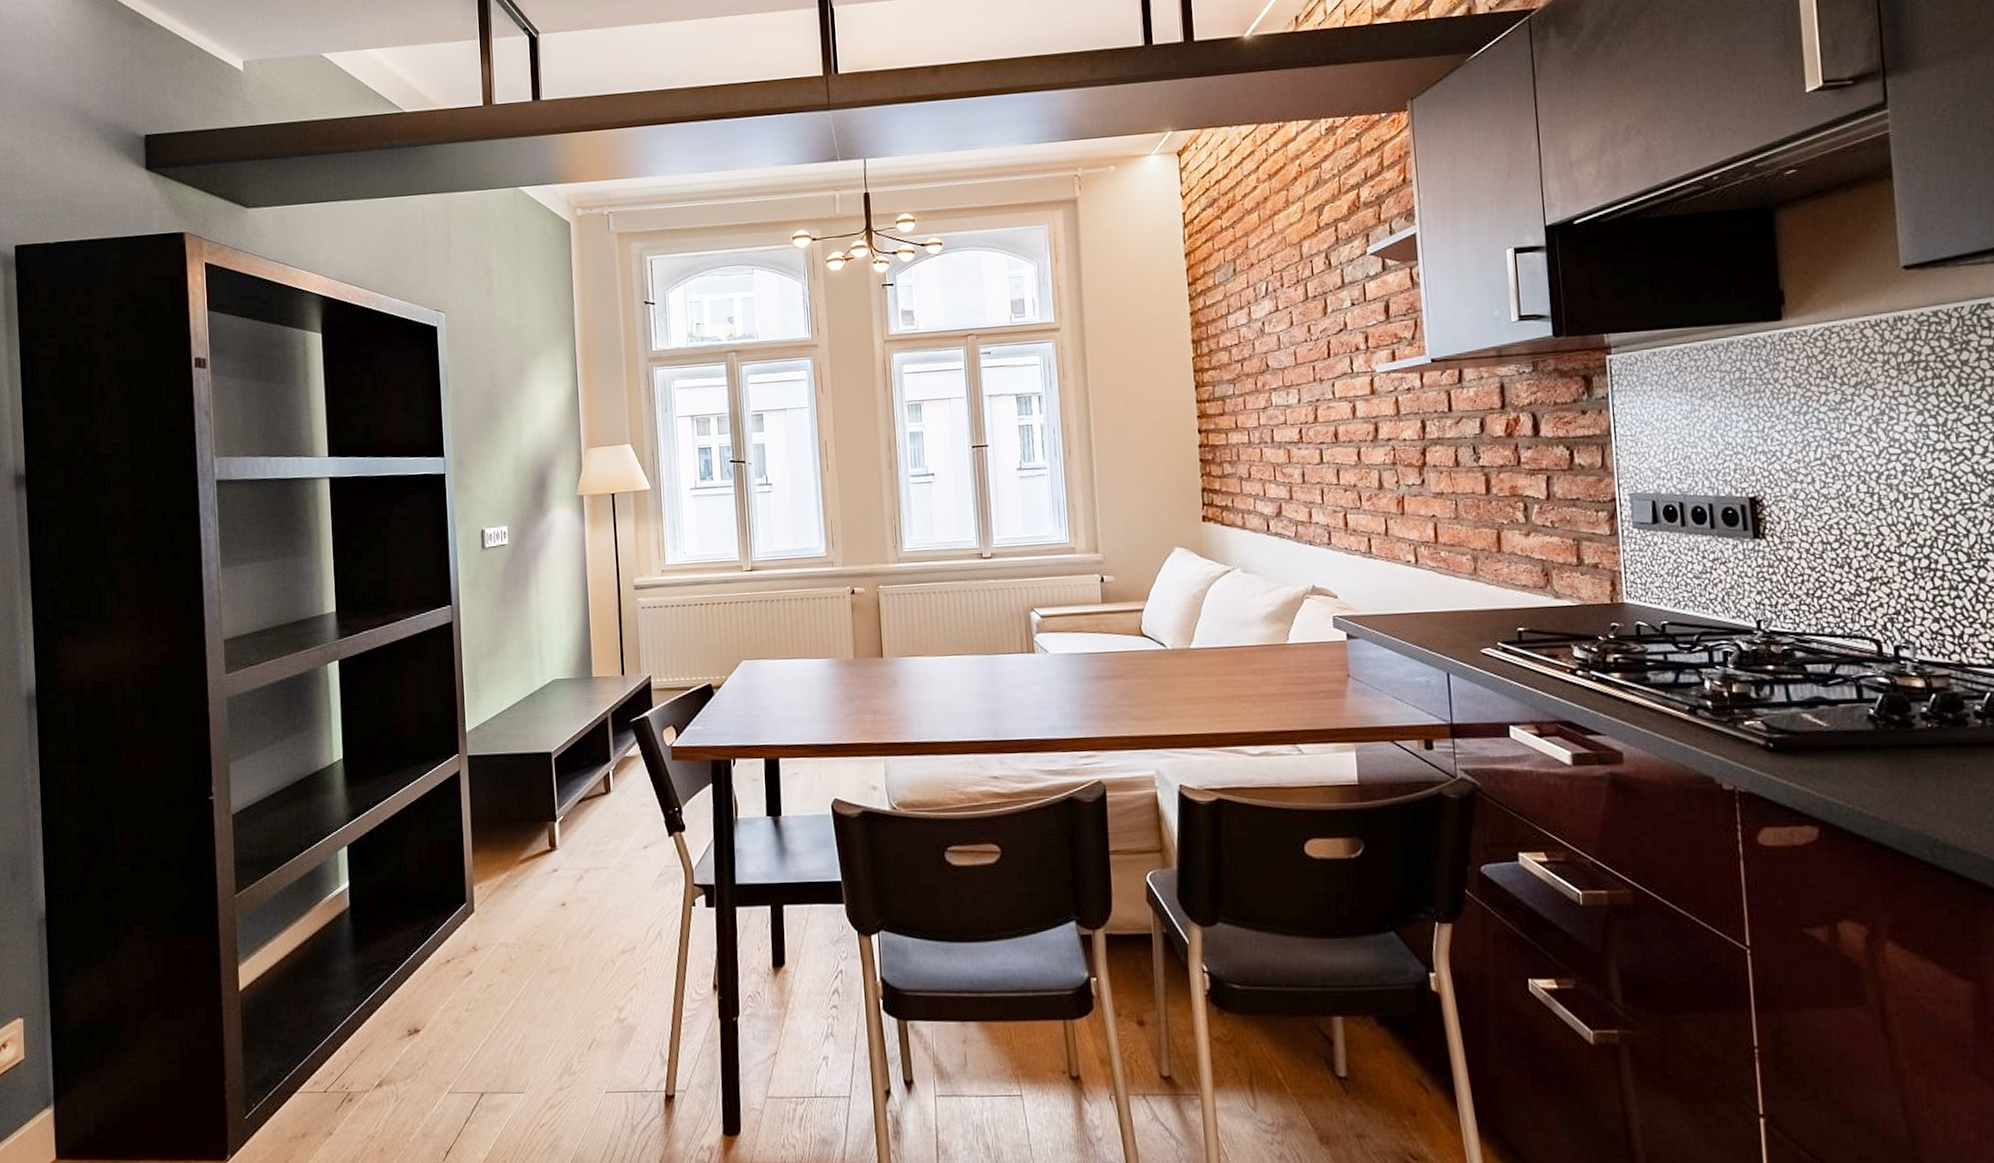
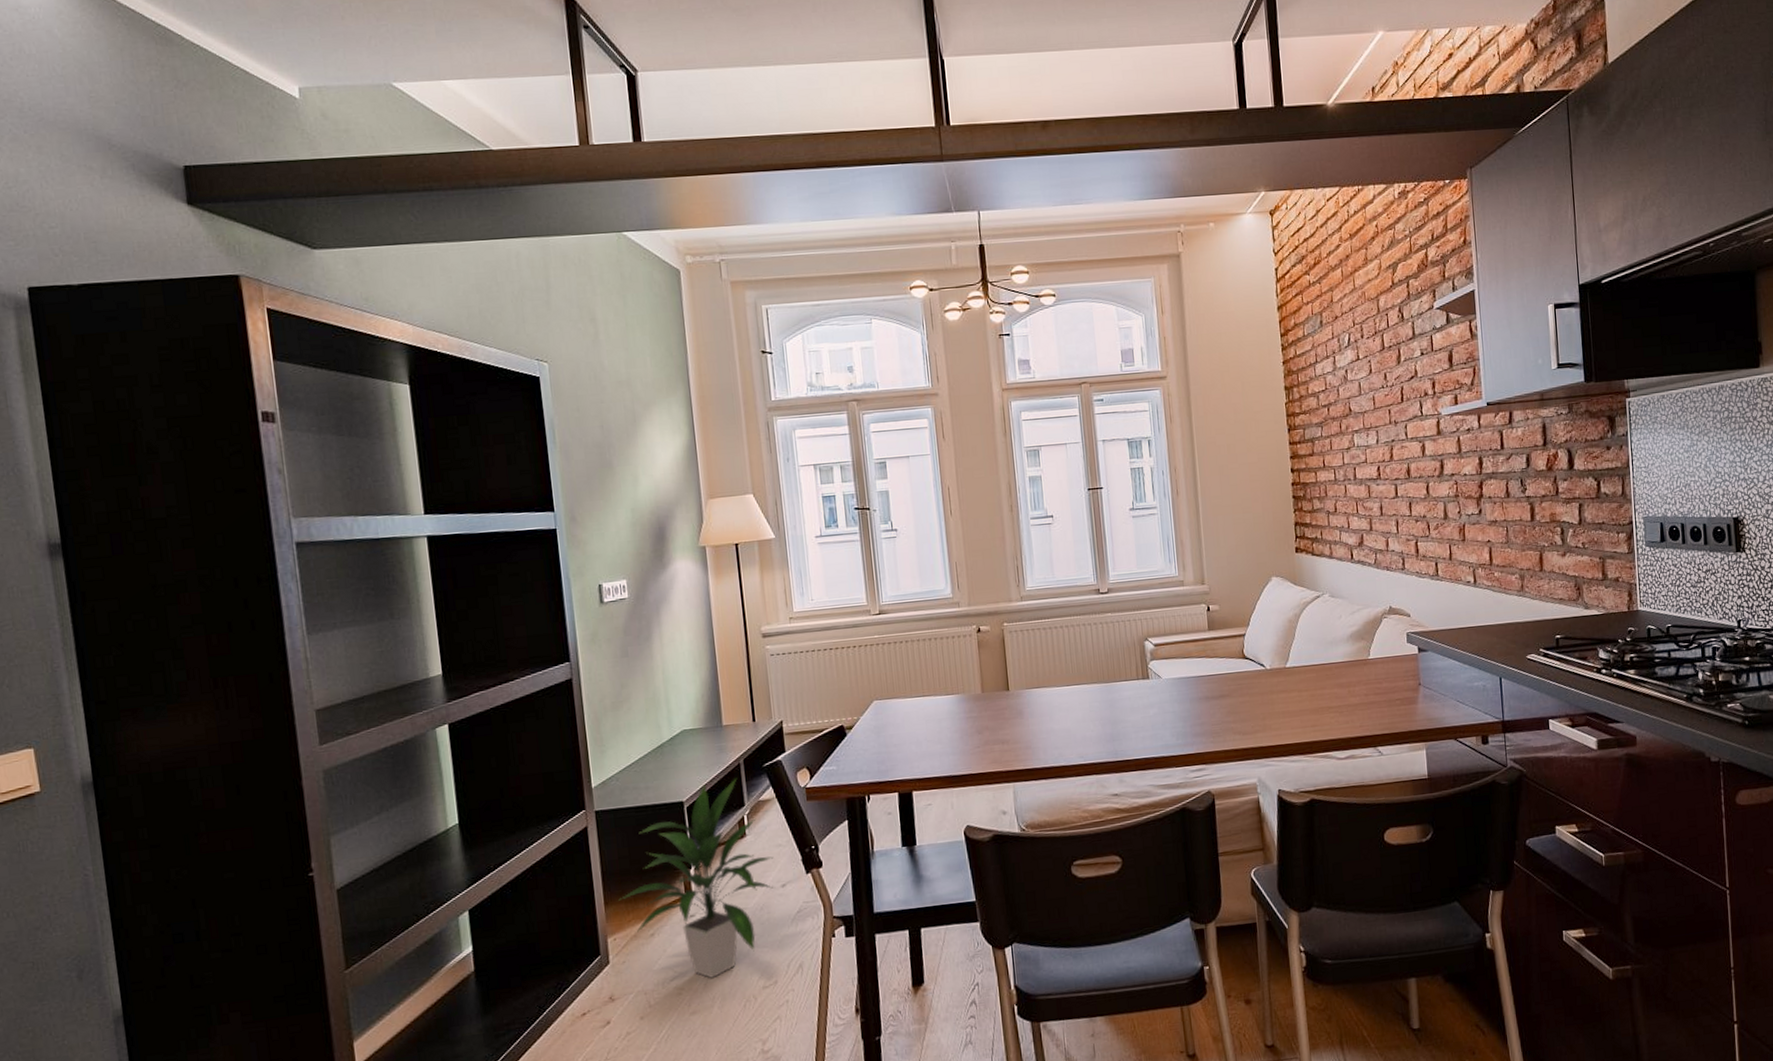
indoor plant: none [486,732,637,937] -> present [619,779,774,978]

